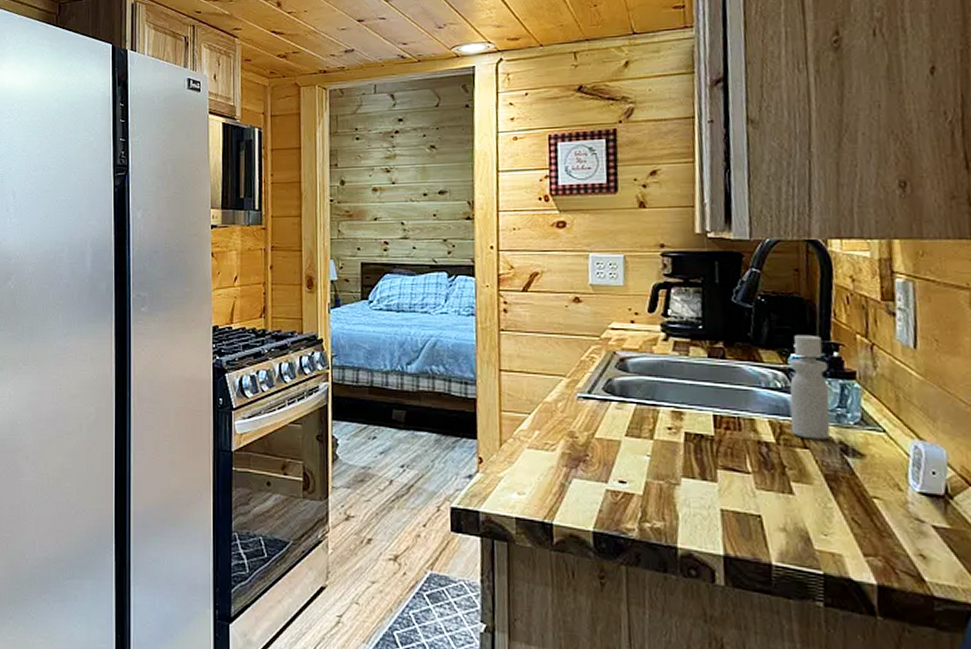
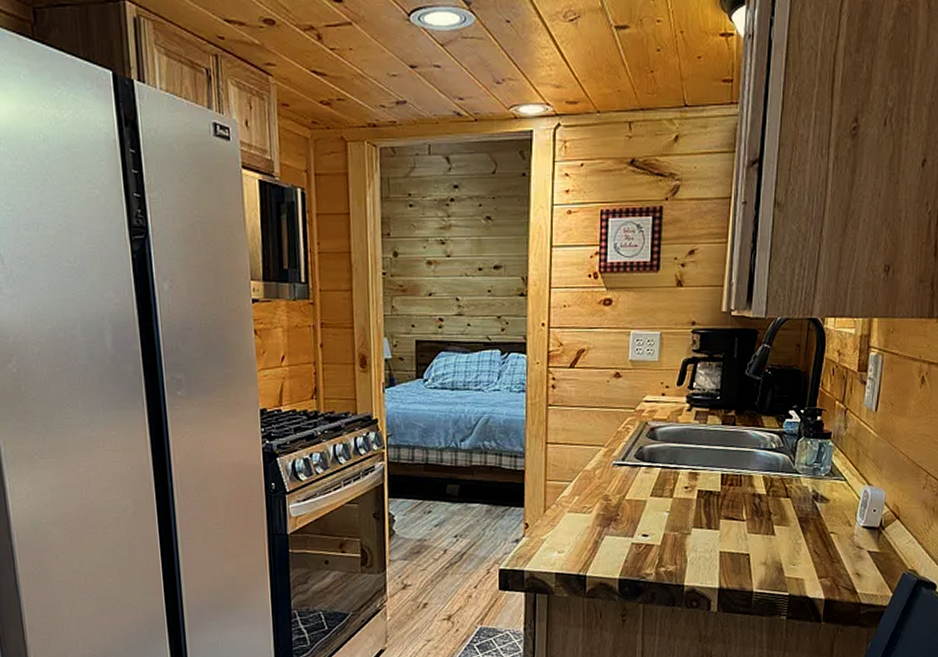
spray bottle: present [789,334,831,440] -> none [778,402,812,490]

